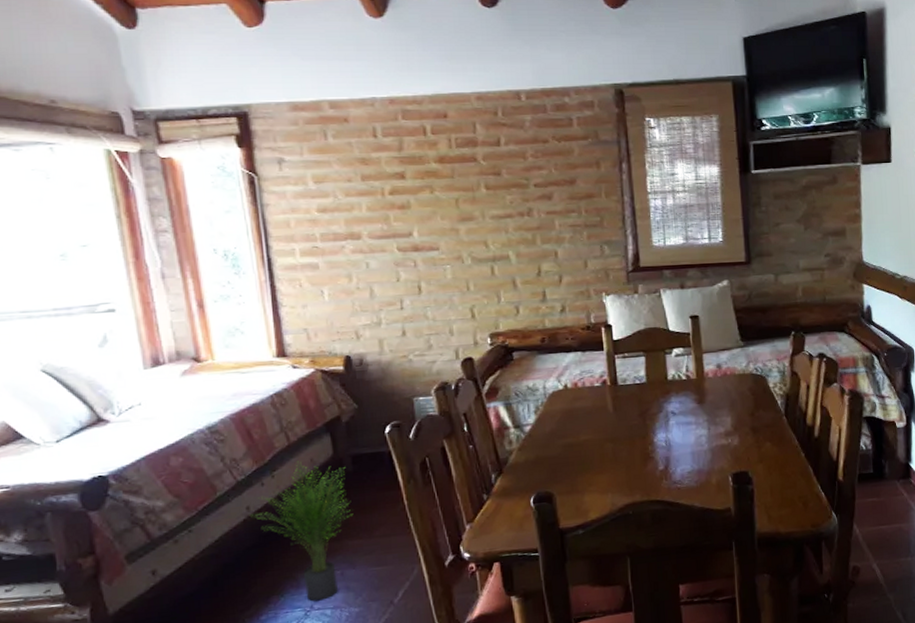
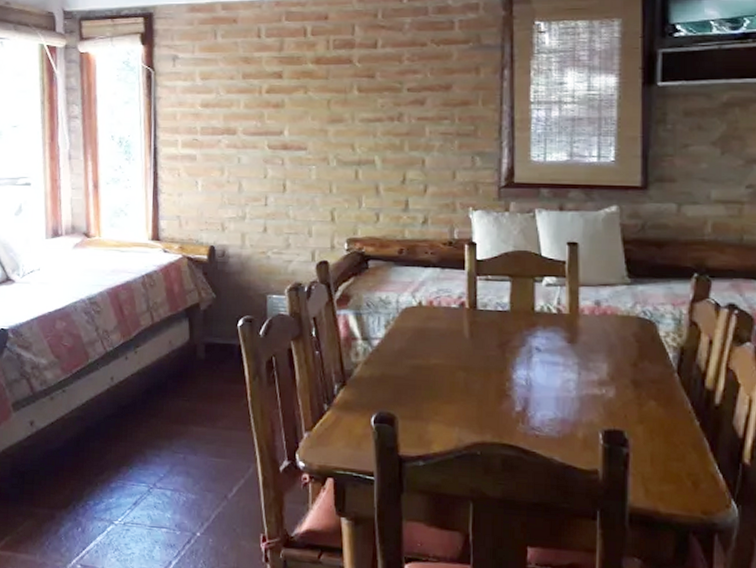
potted plant: present [252,462,354,602] -> none [115,342,201,480]

